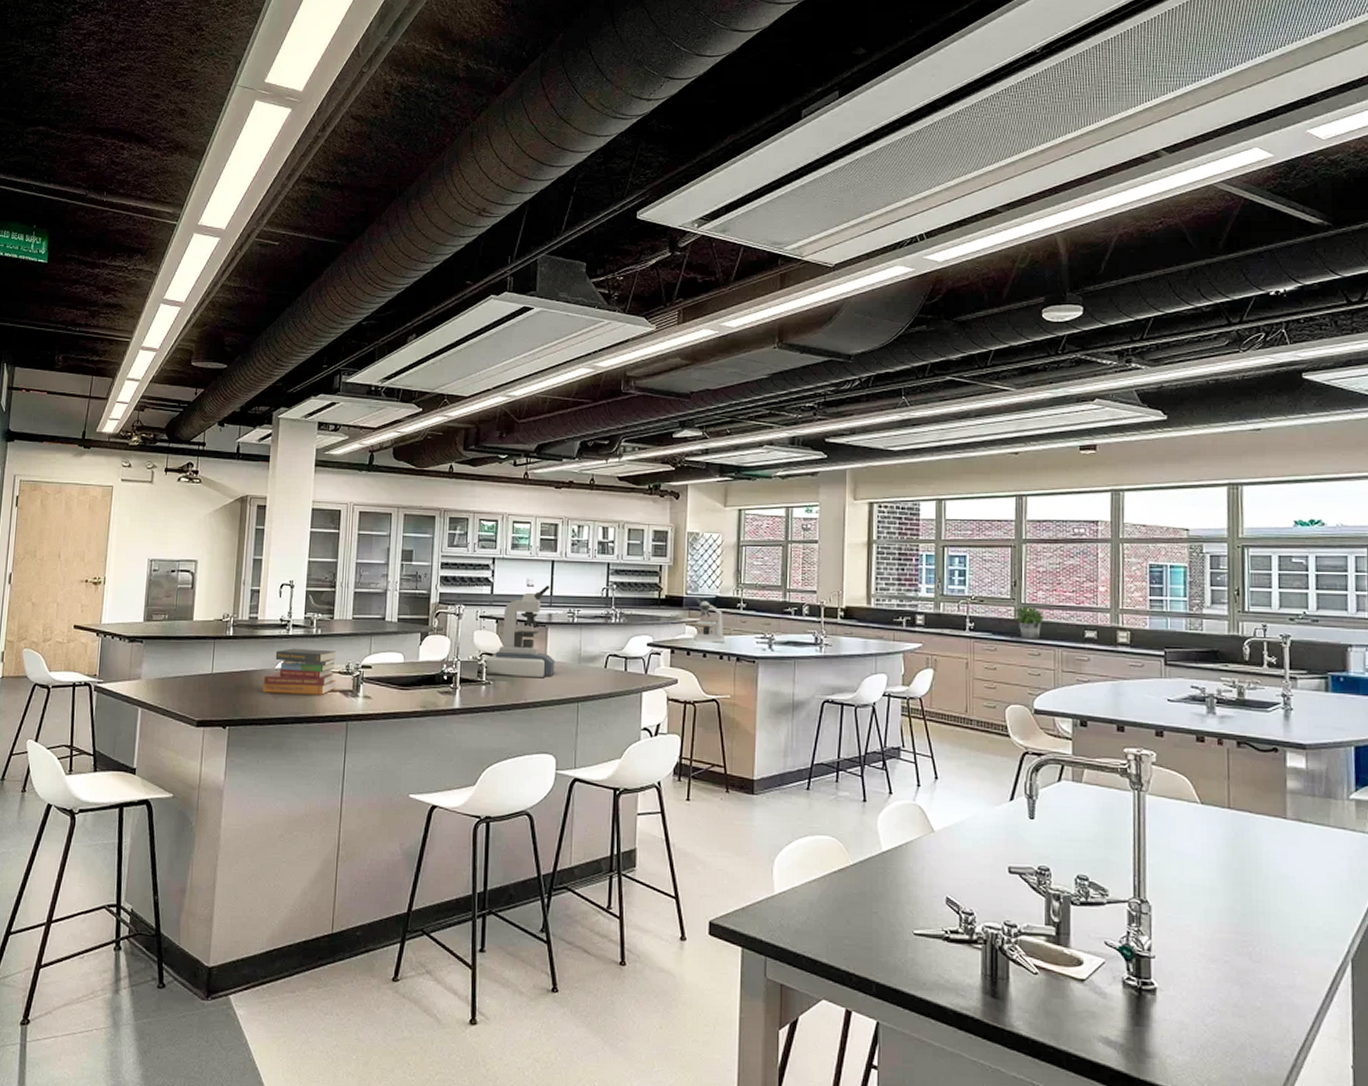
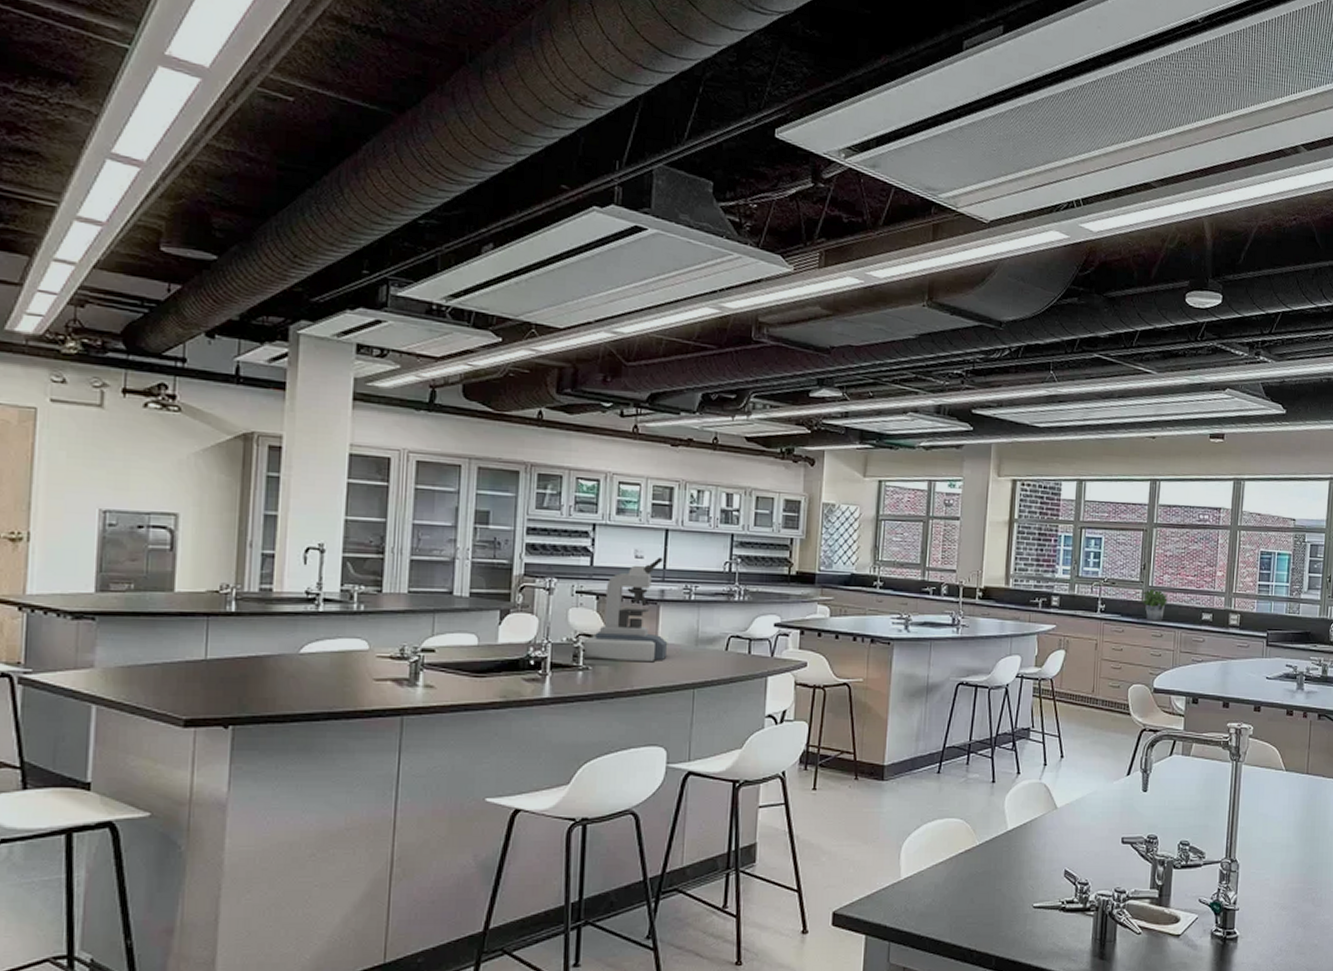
books: present [262,648,336,695] -> none [280,628,386,685]
microscope: present [694,597,724,643] -> none [826,574,859,624]

